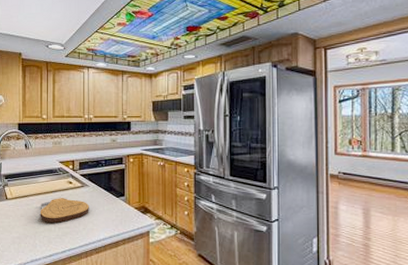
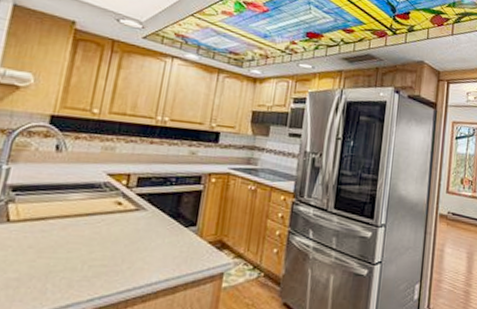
cutting board: present [40,198,89,223] -> none [60,223,143,259]

